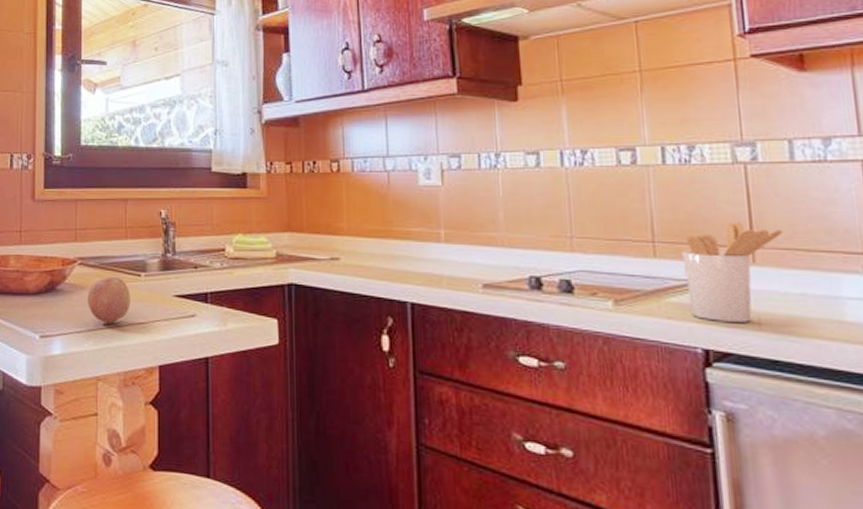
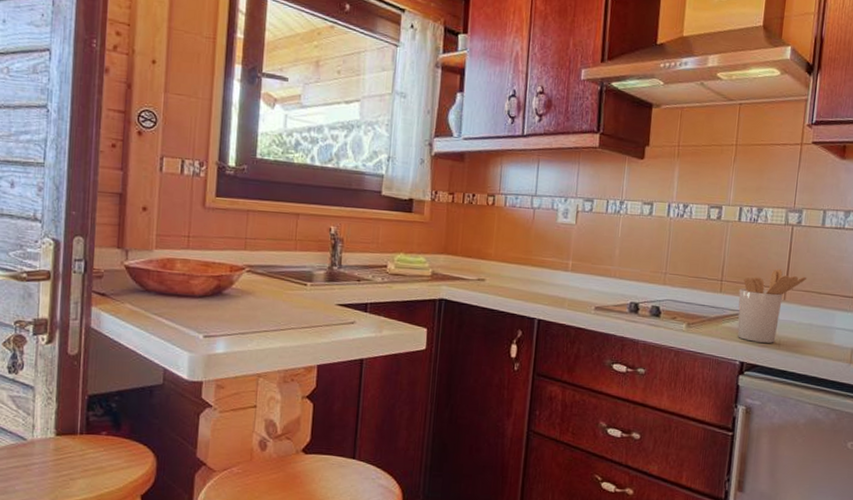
fruit: present [87,276,130,323] -> none [253,284,296,326]

